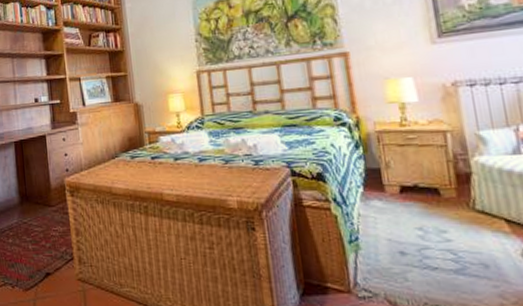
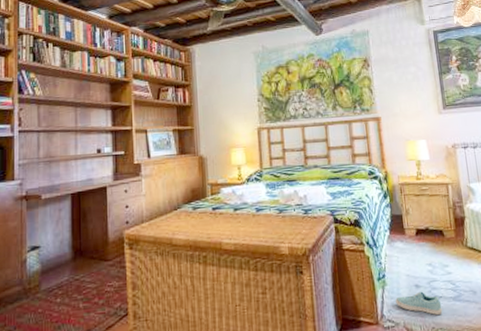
sneaker: none [373,259,439,288] -> present [395,291,443,315]

